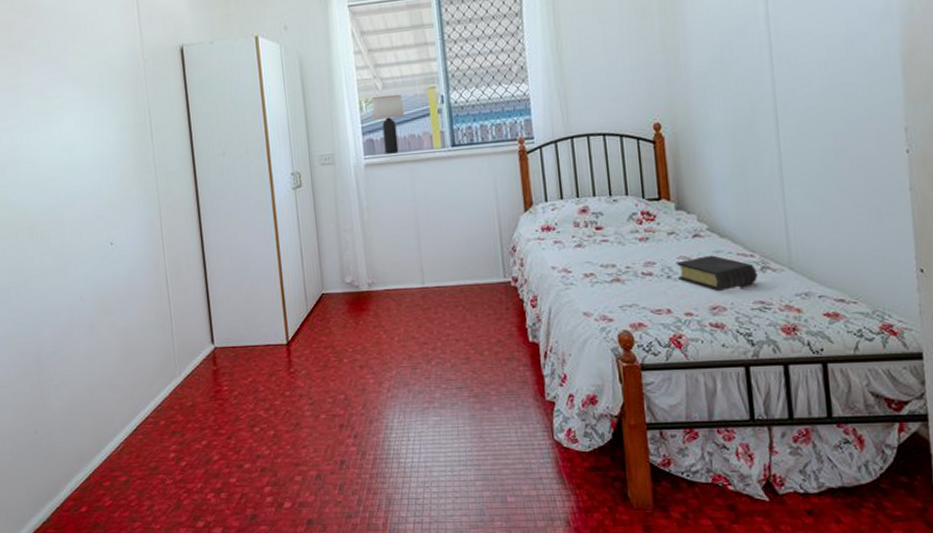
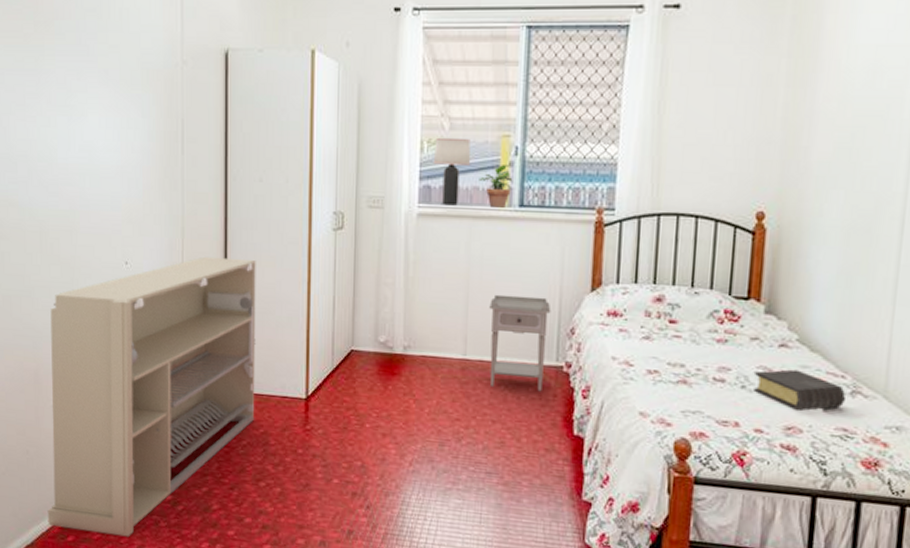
shoe rack: none [46,224,243,500] -> present [47,256,256,537]
potted plant: none [413,111,443,151] -> present [479,163,513,208]
nightstand: none [438,222,496,310] -> present [489,294,551,392]

